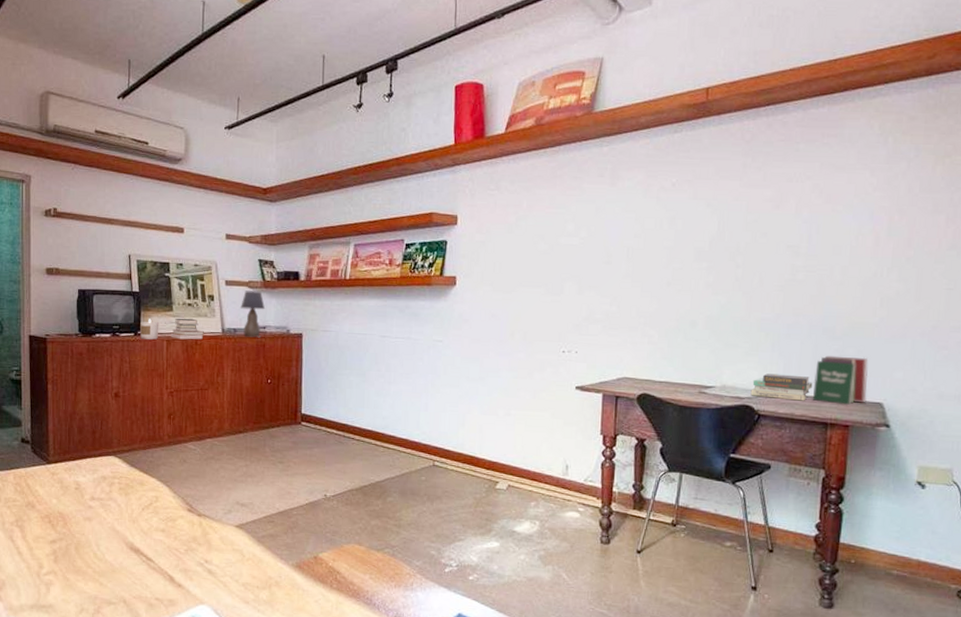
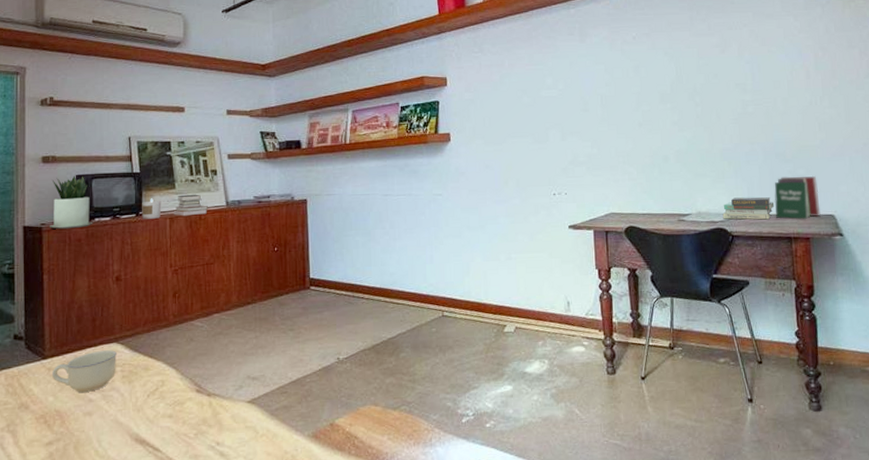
planter: none [53,290,94,343] -> present [49,176,93,230]
cup: none [55,462,114,499] -> present [51,350,116,392]
table lamp: present [240,290,266,338] -> none [243,161,269,208]

